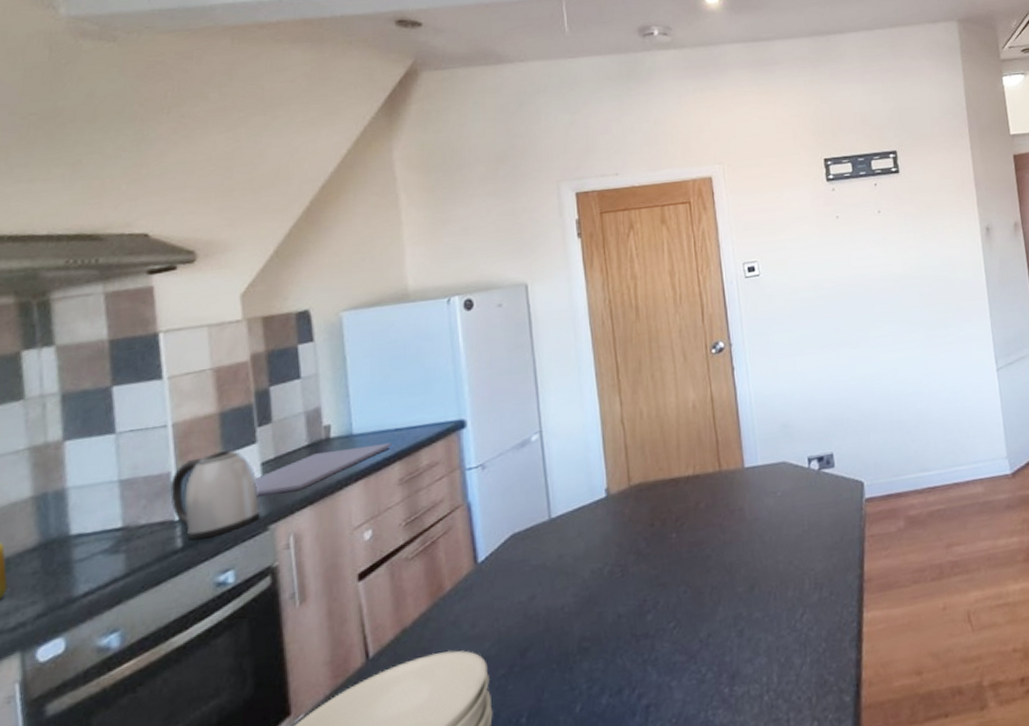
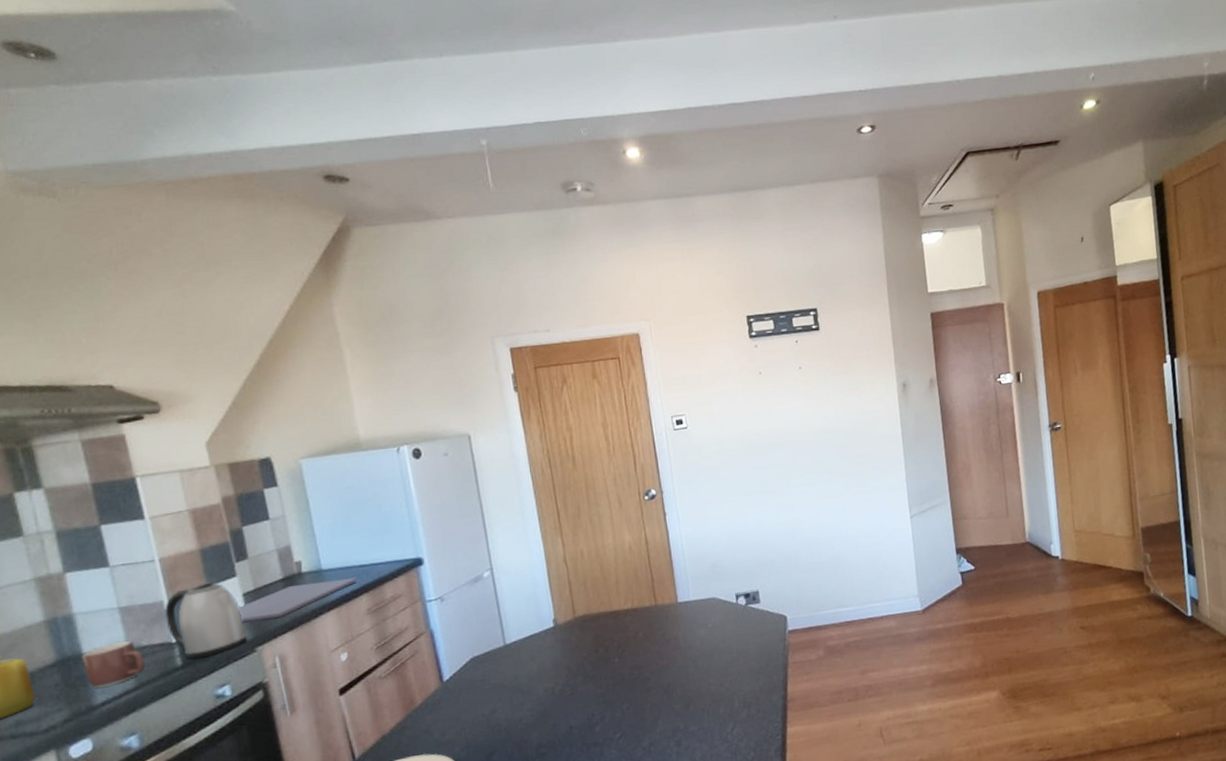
mug: none [67,518,141,577] -> present [81,640,146,689]

